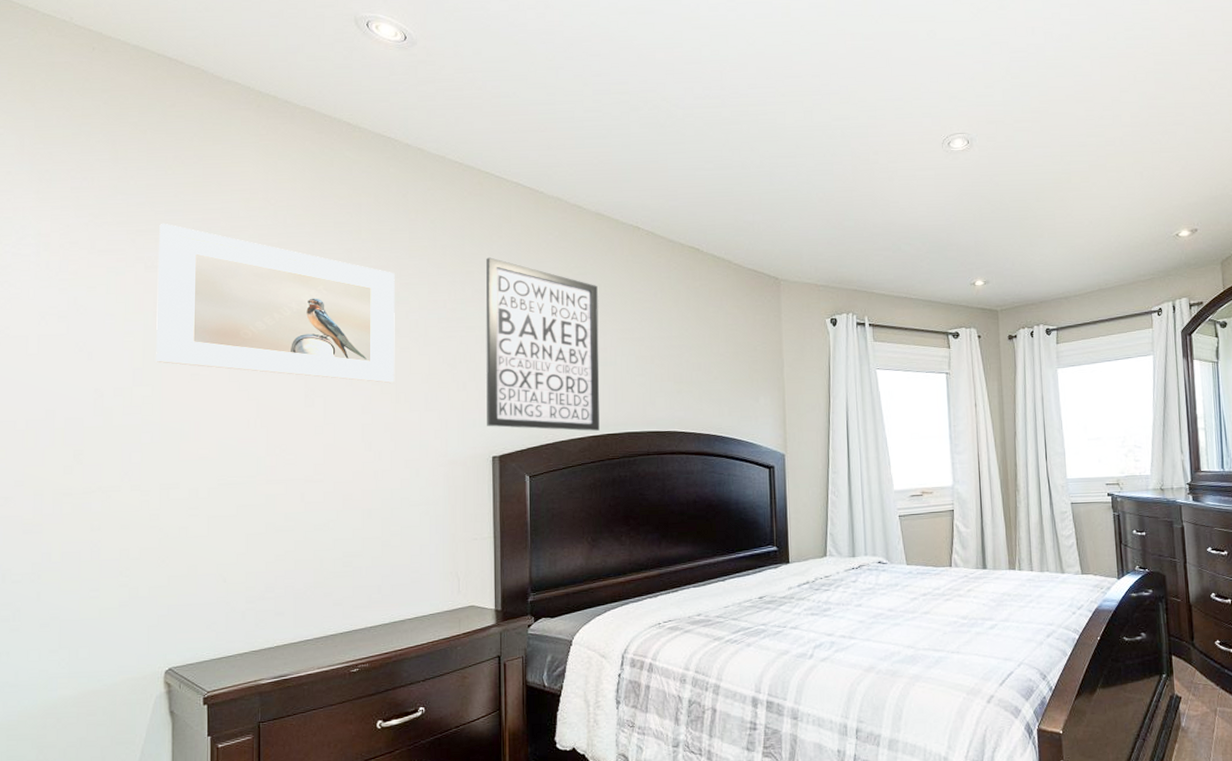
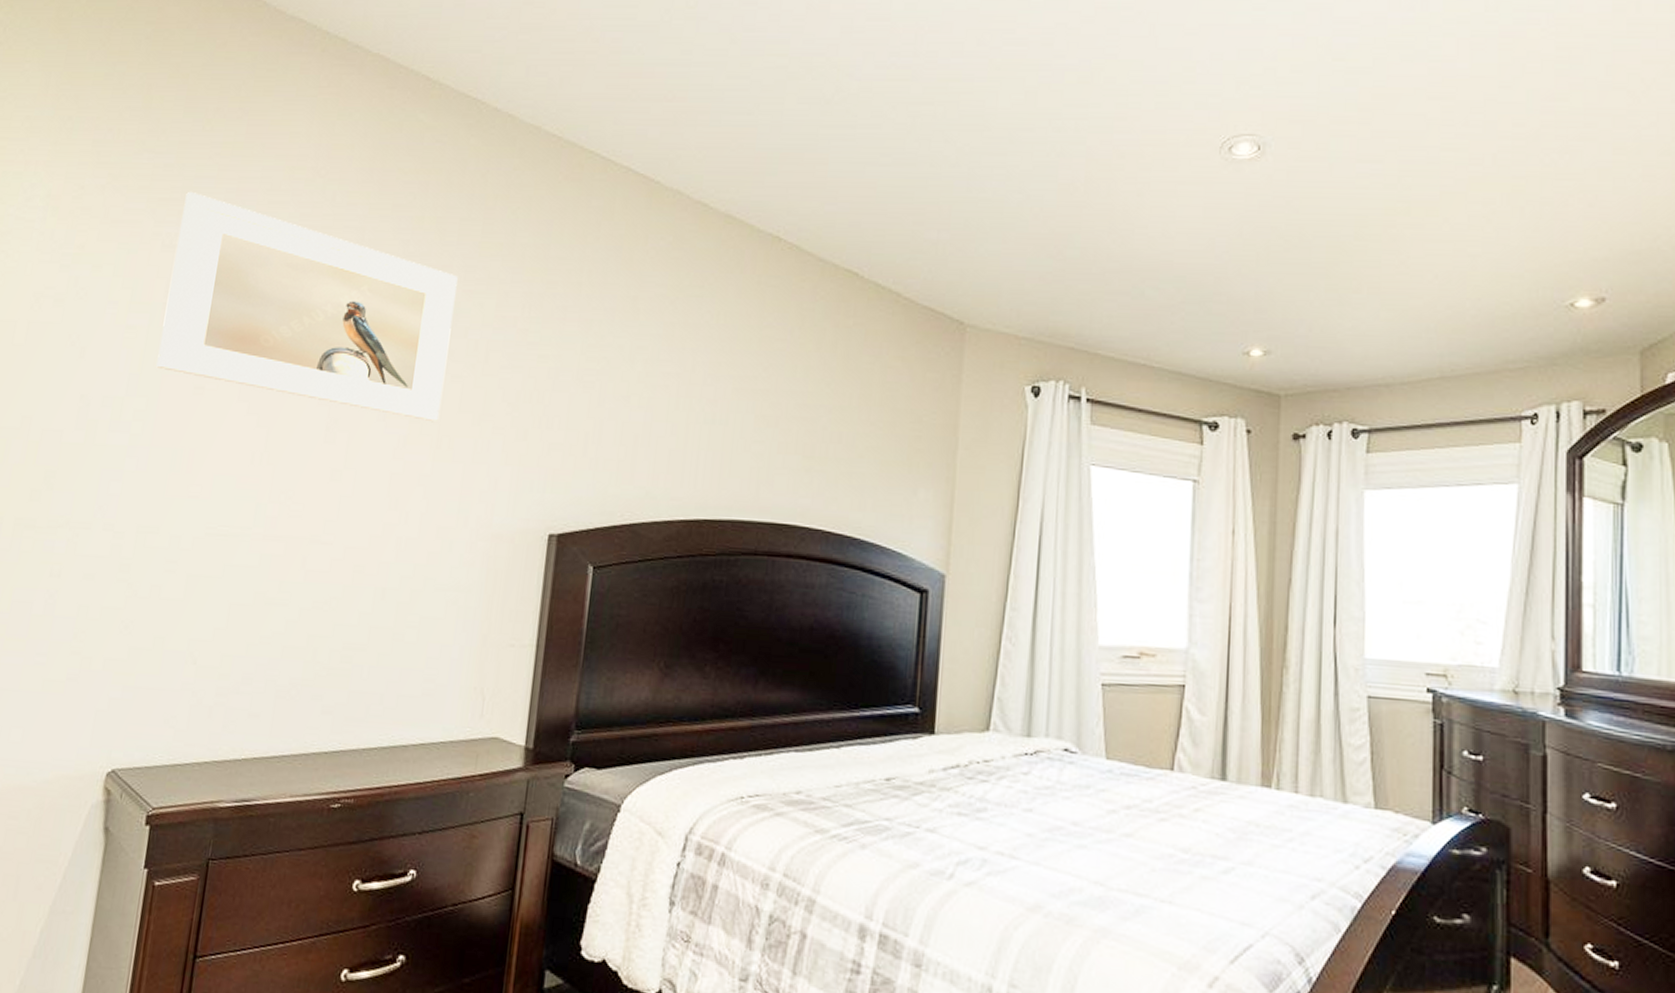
wall art: present [485,257,600,431] -> none [547,264,716,514]

